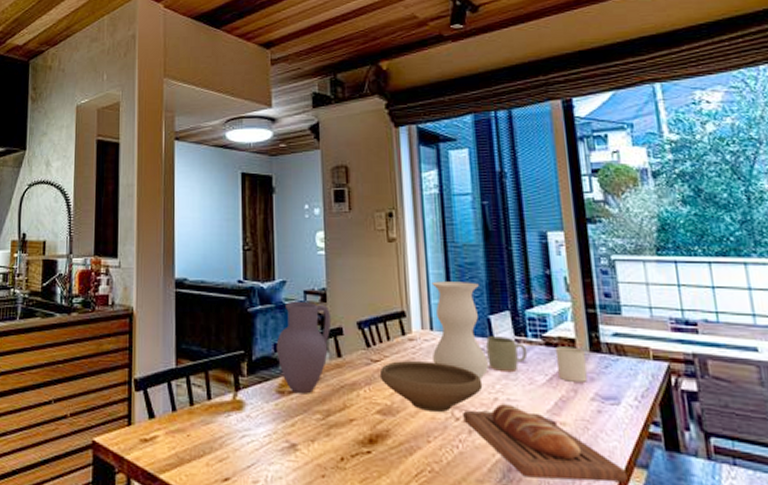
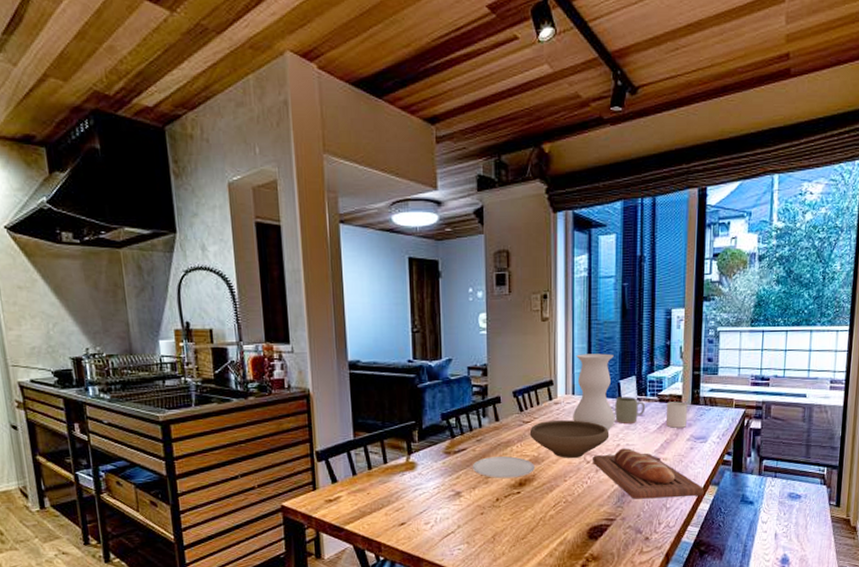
pitcher: present [276,302,332,394] -> none [443,377,491,453]
plate: none [310,402,388,433] -> present [472,456,535,479]

